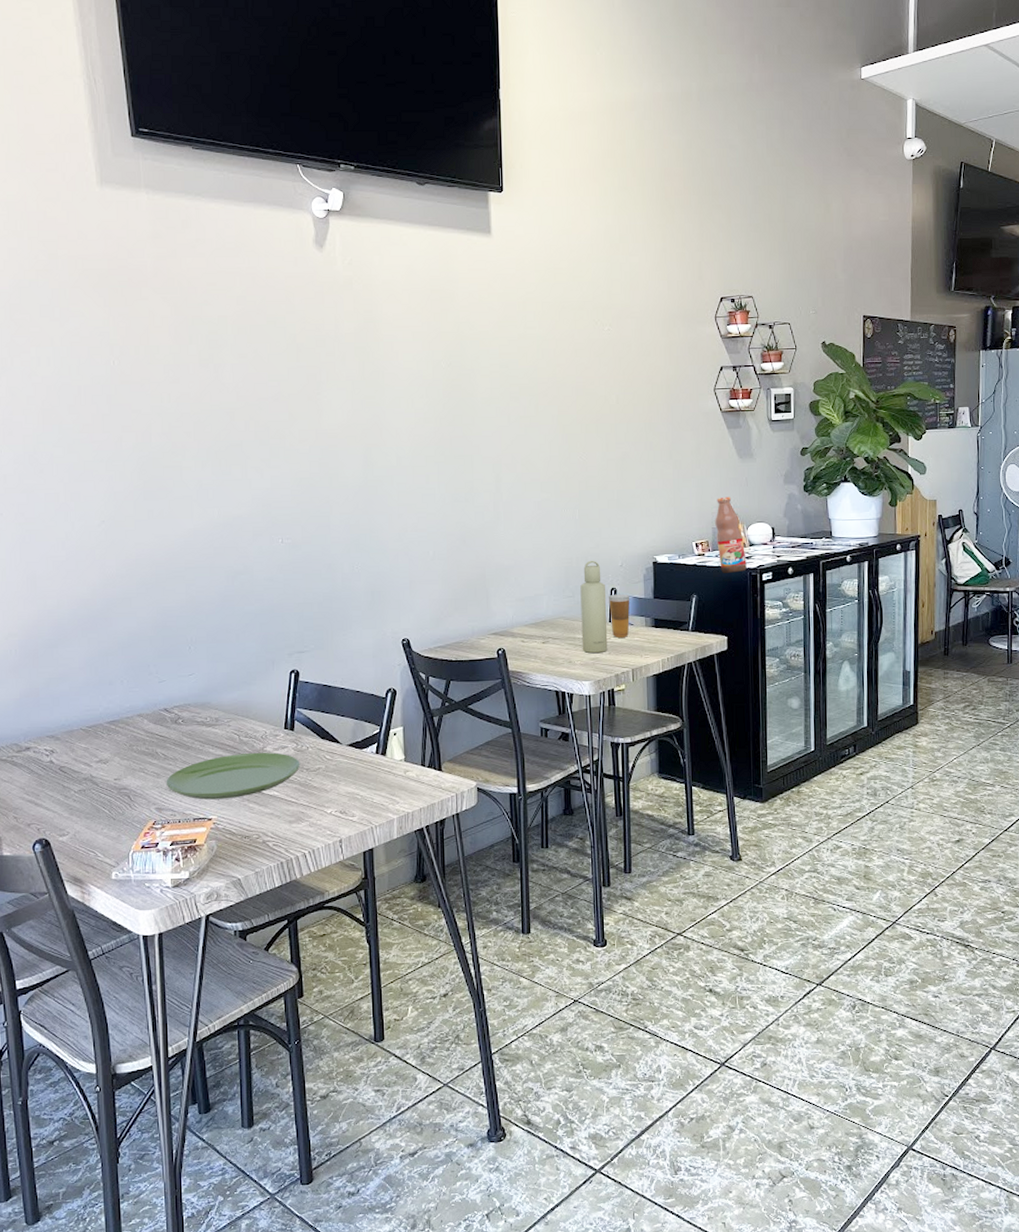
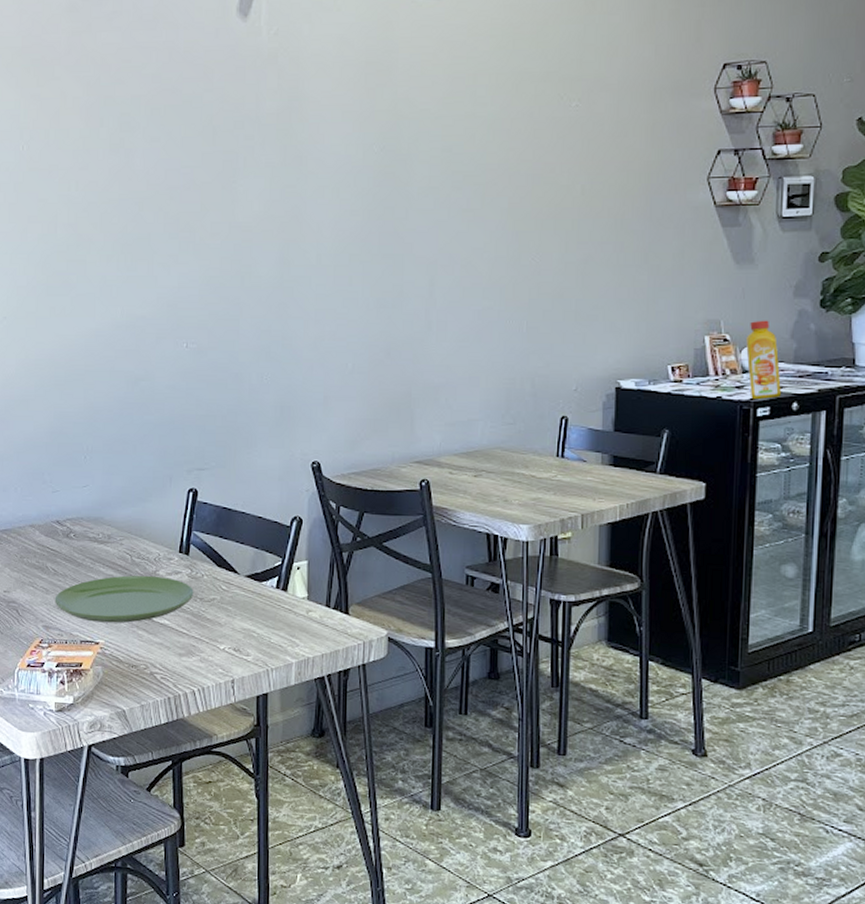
bottle: present [580,560,608,654] -> none [521,382,555,493]
beverage cup: present [609,593,630,638] -> none [557,423,584,476]
fruit juice: present [714,496,747,574] -> none [697,311,737,406]
juice bottle: none [751,503,779,567] -> present [746,320,781,400]

